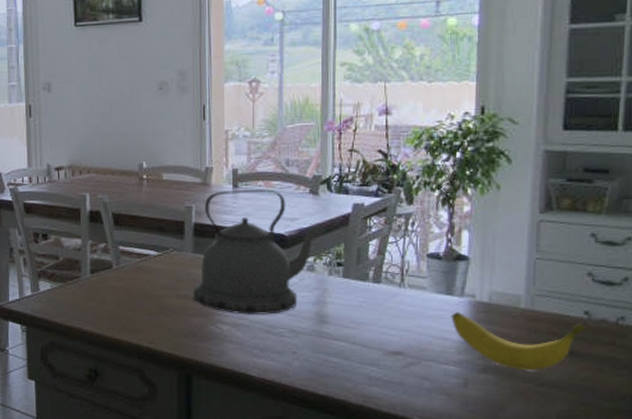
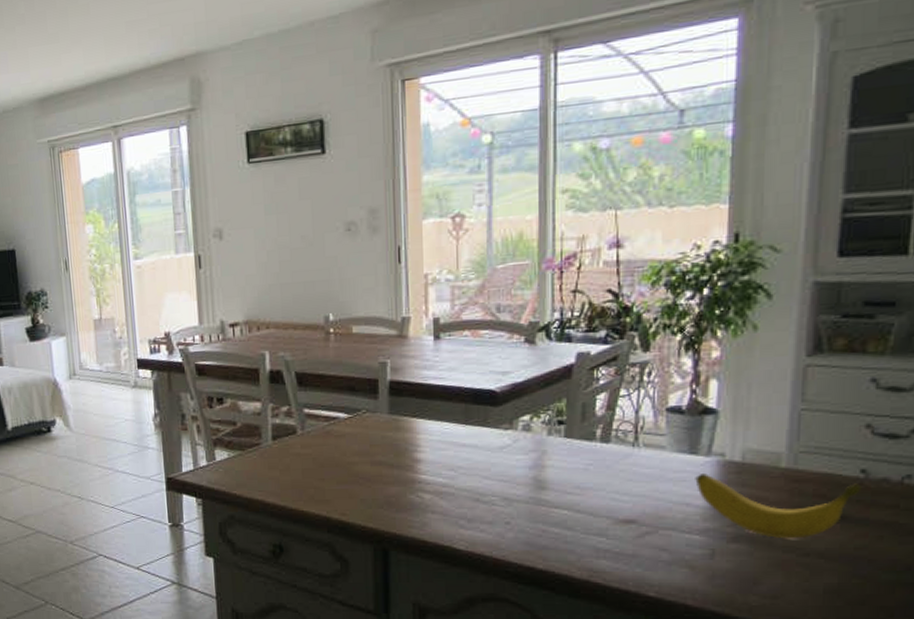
kettle: present [193,189,324,315] -> none [389,339,542,482]

